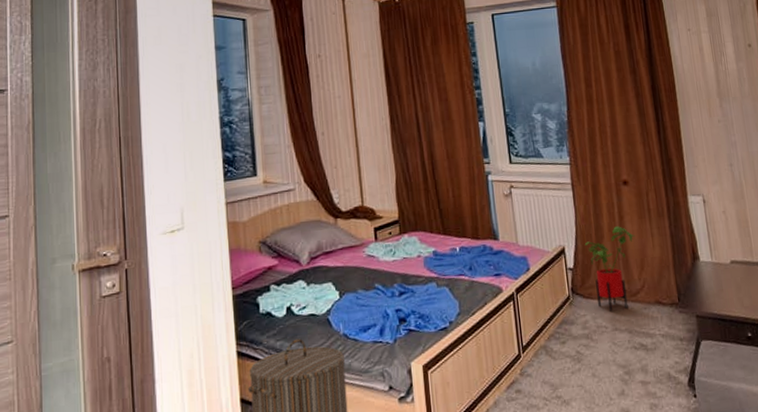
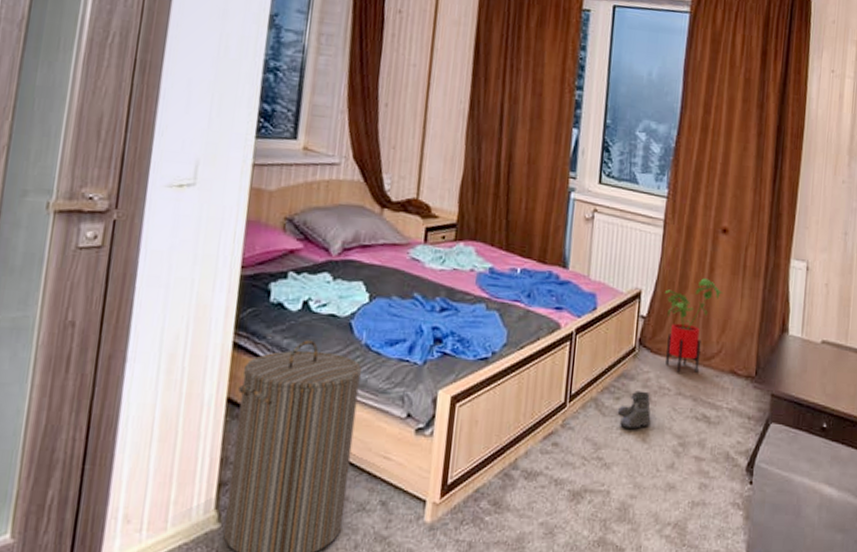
boots: none [565,332,596,367] -> present [617,391,651,429]

